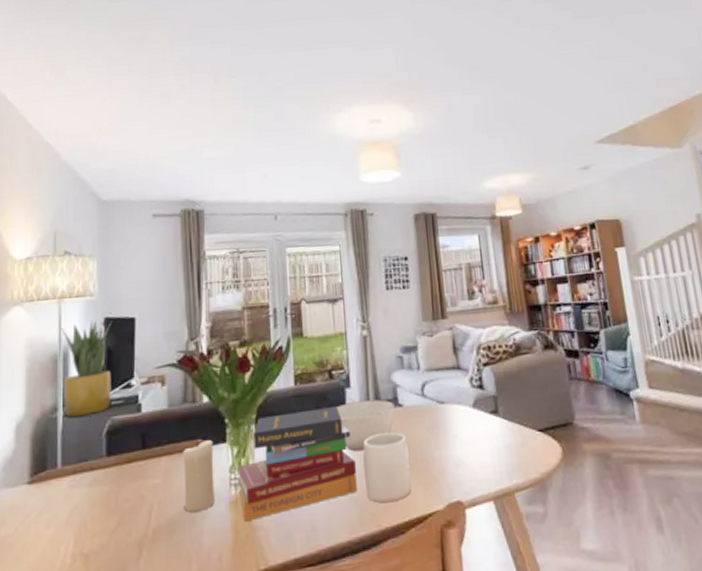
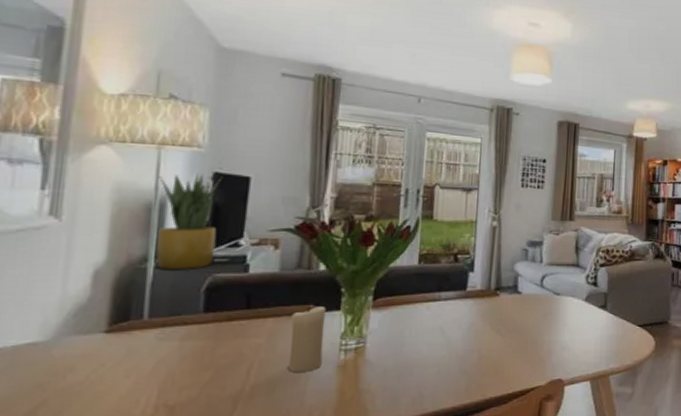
books: present [236,407,357,522] -> none [347,288,469,385]
bowl: present [337,399,395,452] -> none [458,285,514,330]
mug: present [362,432,412,503] -> none [476,316,522,376]

